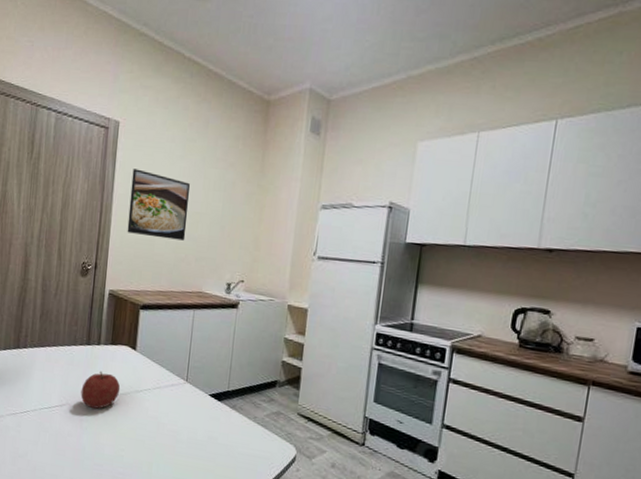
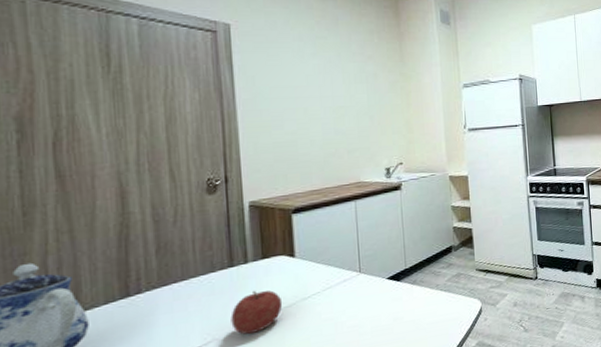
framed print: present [127,169,191,241] -> none [256,71,333,138]

